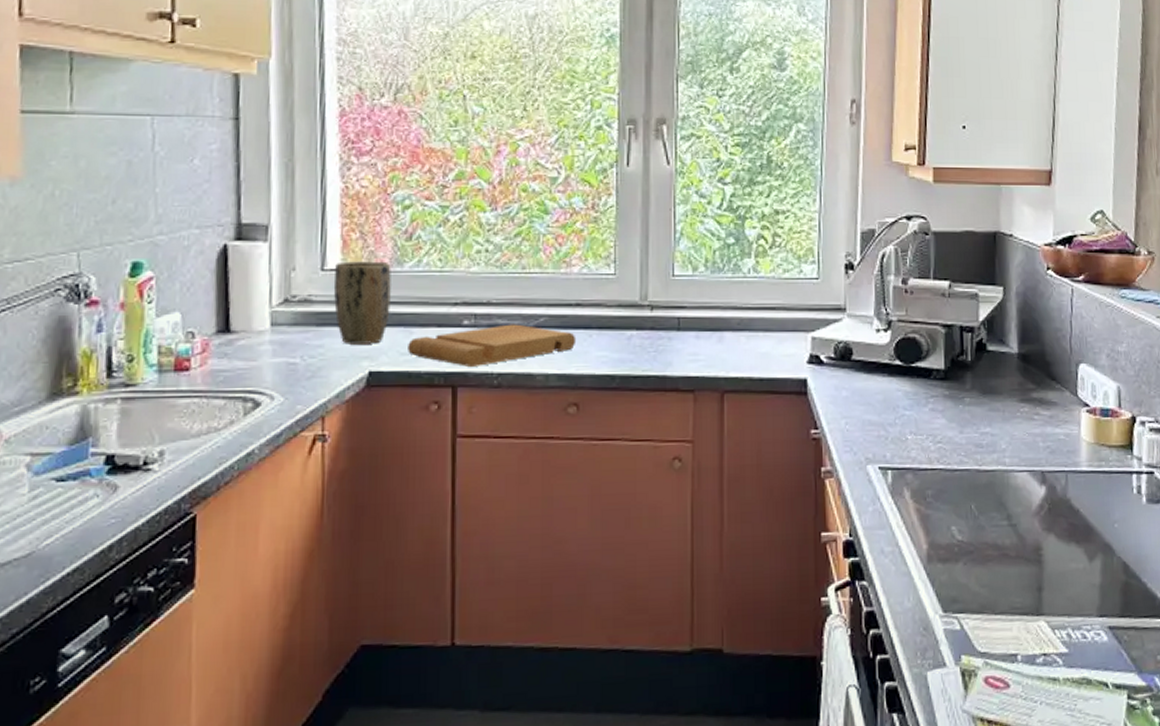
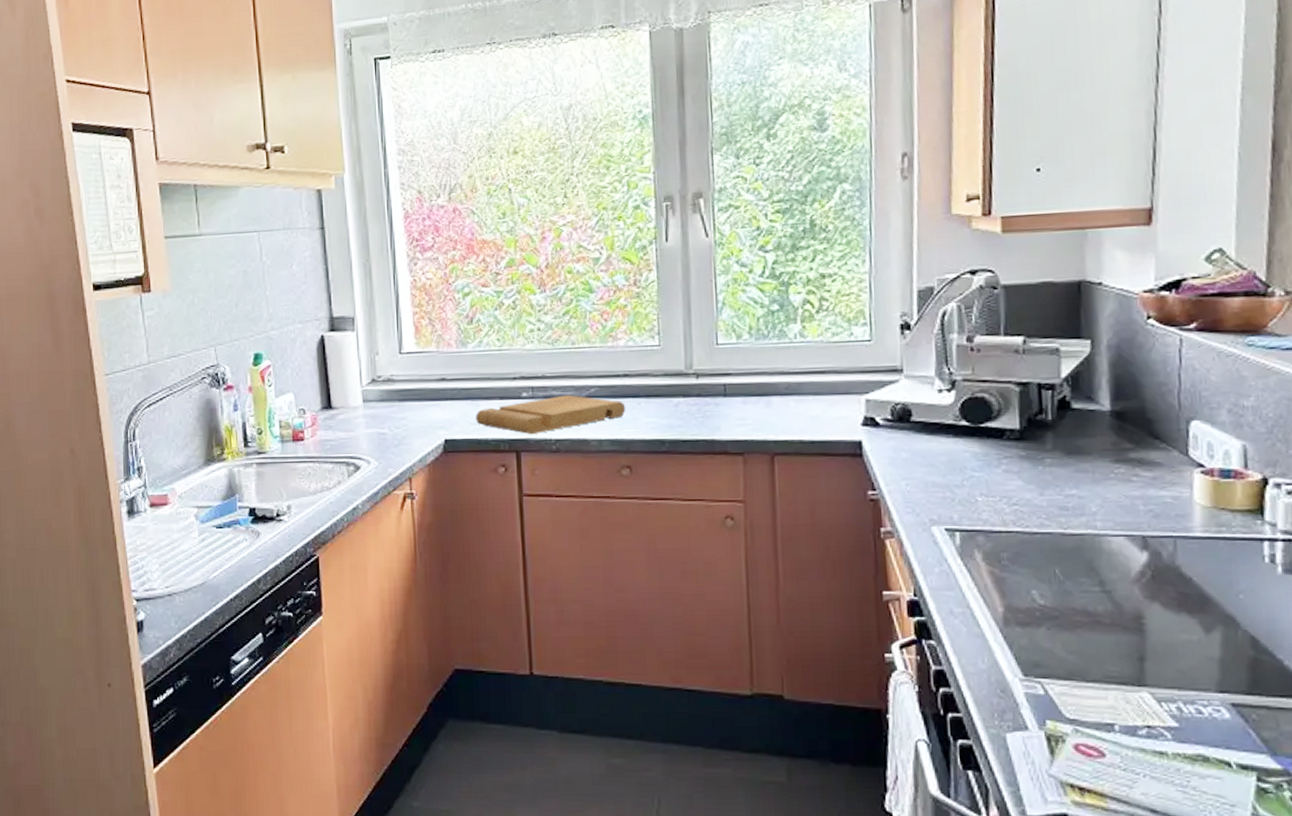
plant pot: present [333,261,391,344] -> none [410,343,459,416]

